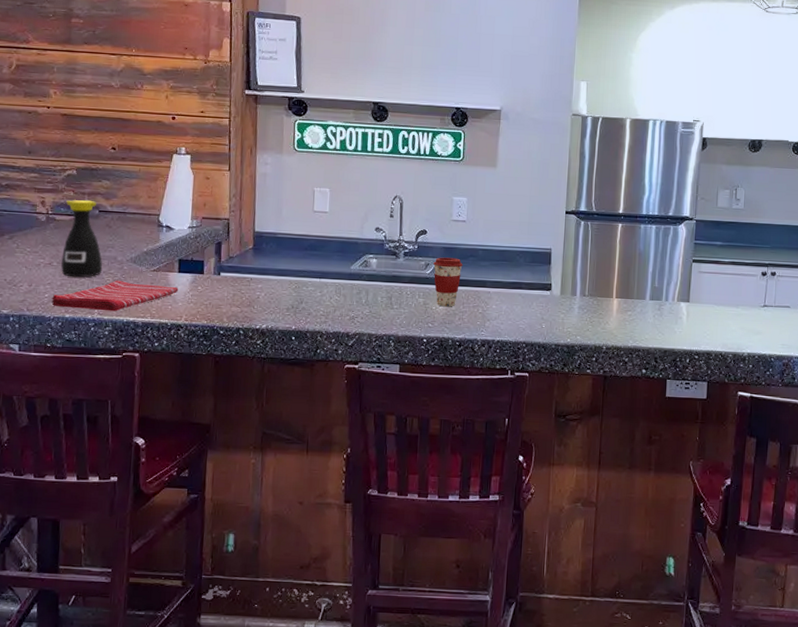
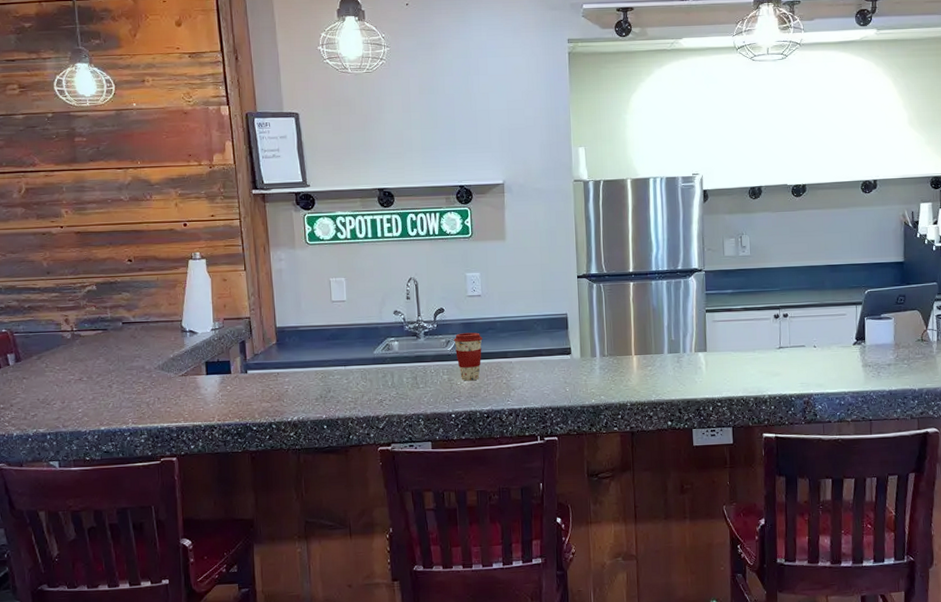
dish towel: present [51,280,179,312] -> none [86,388,208,421]
bottle: present [61,199,102,278] -> none [89,313,131,390]

